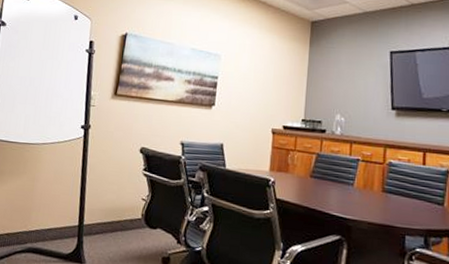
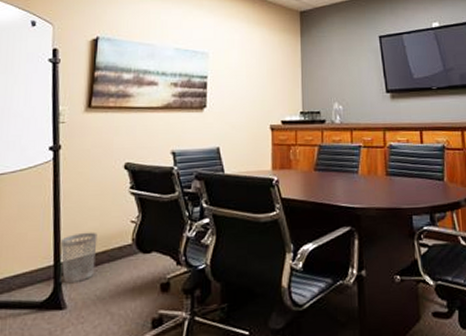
wastebasket: none [84,202,114,243] -> present [60,232,98,283]

